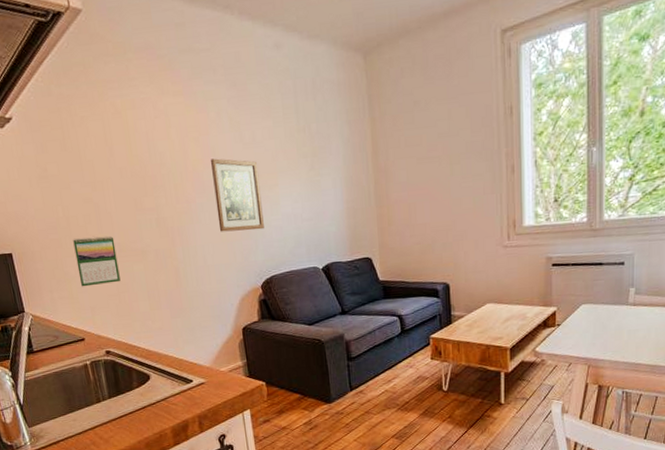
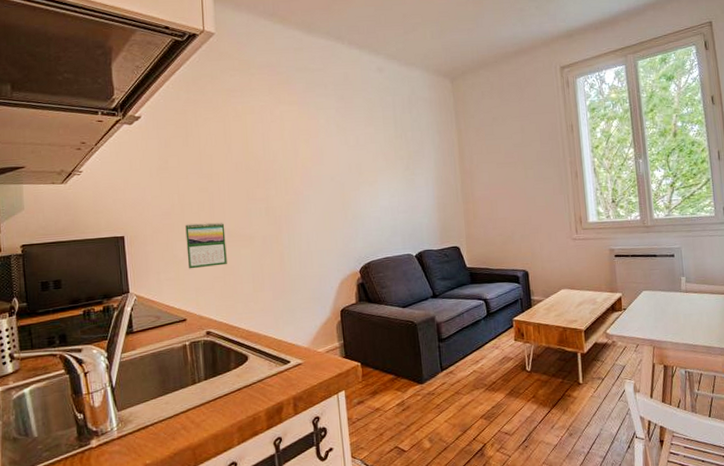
wall art: present [211,158,264,232] -> none [319,157,364,221]

